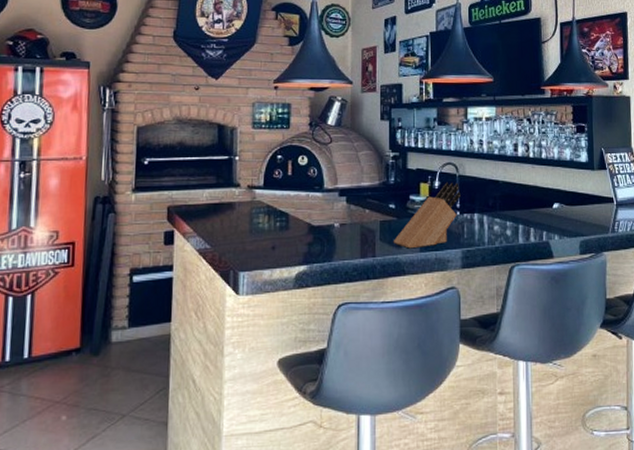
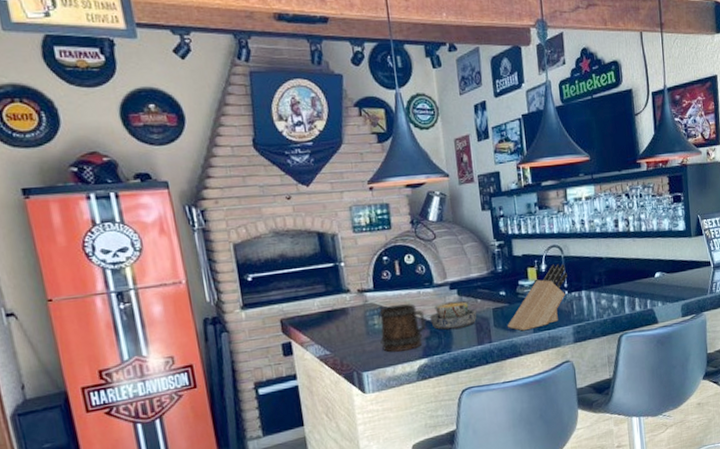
beer mug: none [262,204,310,255] -> present [378,302,426,352]
bowl: none [314,208,364,237] -> present [429,300,477,330]

